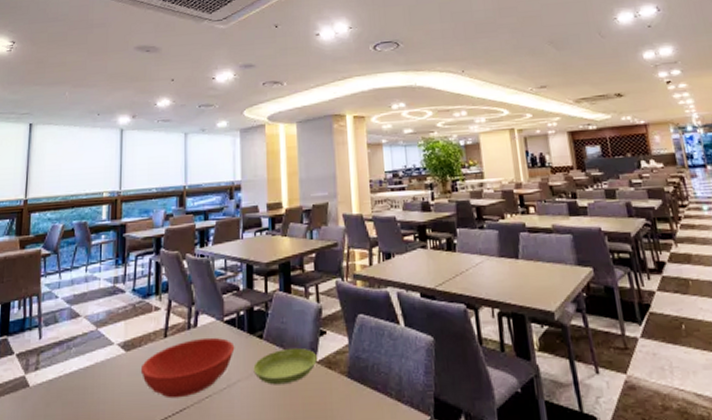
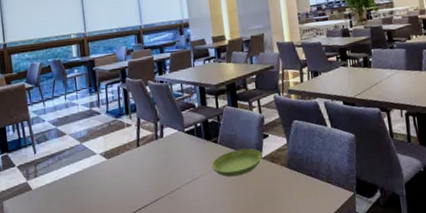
bowl: present [140,337,235,399] -> none [120,144,196,192]

